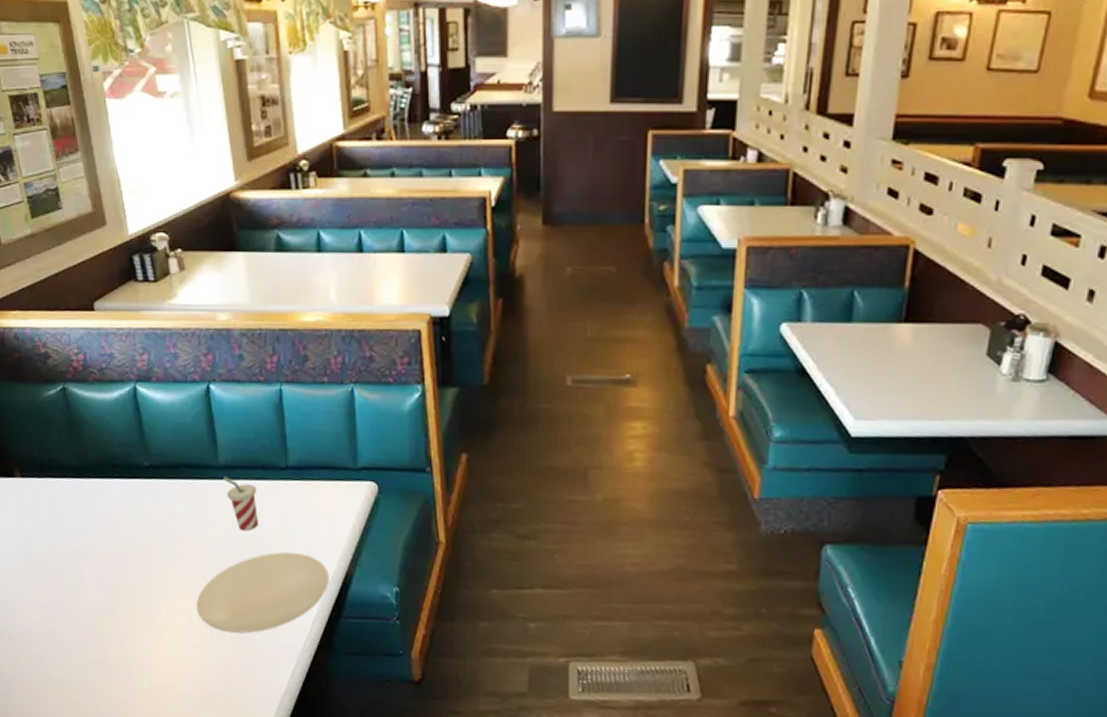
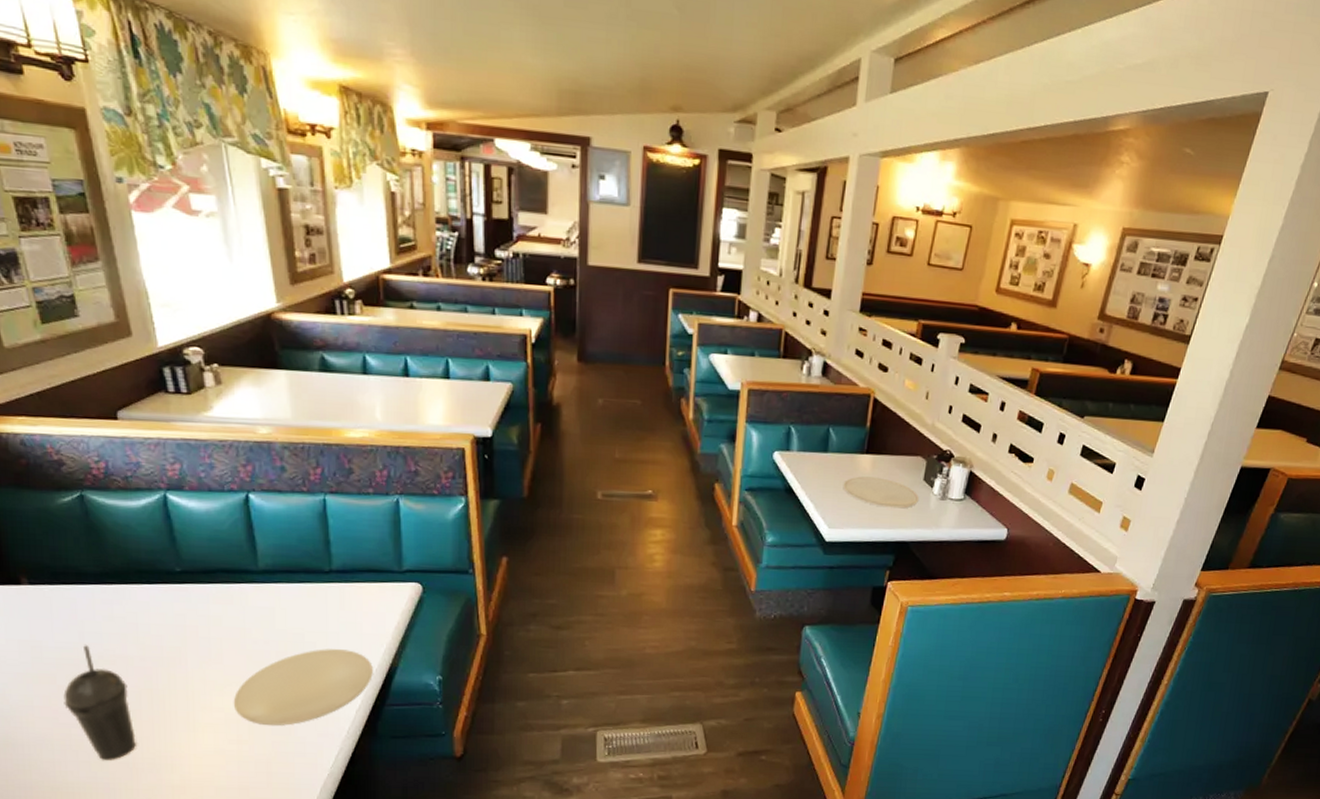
beverage cup: none [49,539,110,659] -> present [63,645,136,761]
beverage cup: present [223,475,258,531] -> none [263,579,300,631]
plate: none [873,352,981,394] -> present [843,476,920,509]

